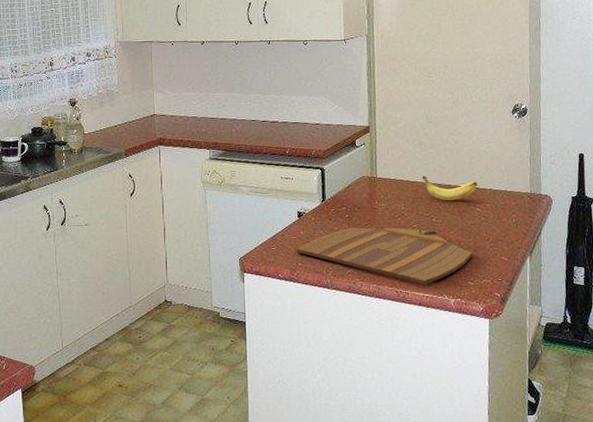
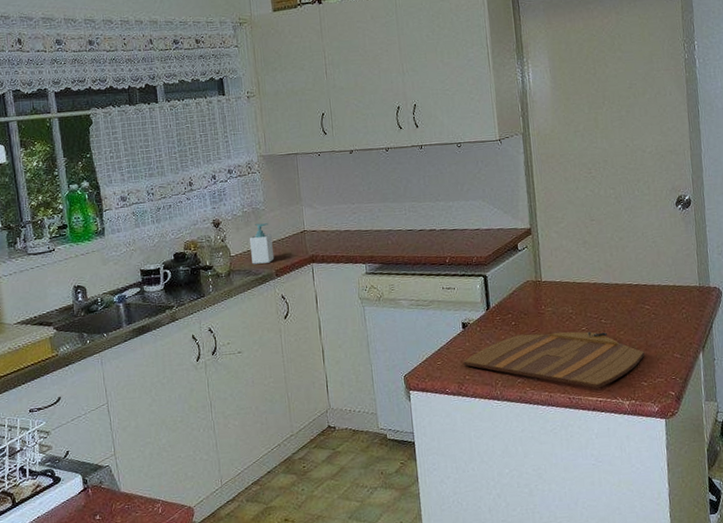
soap bottle: none [102,105,125,143] -> present [249,223,275,264]
banana: present [422,175,478,201] -> none [588,275,645,300]

